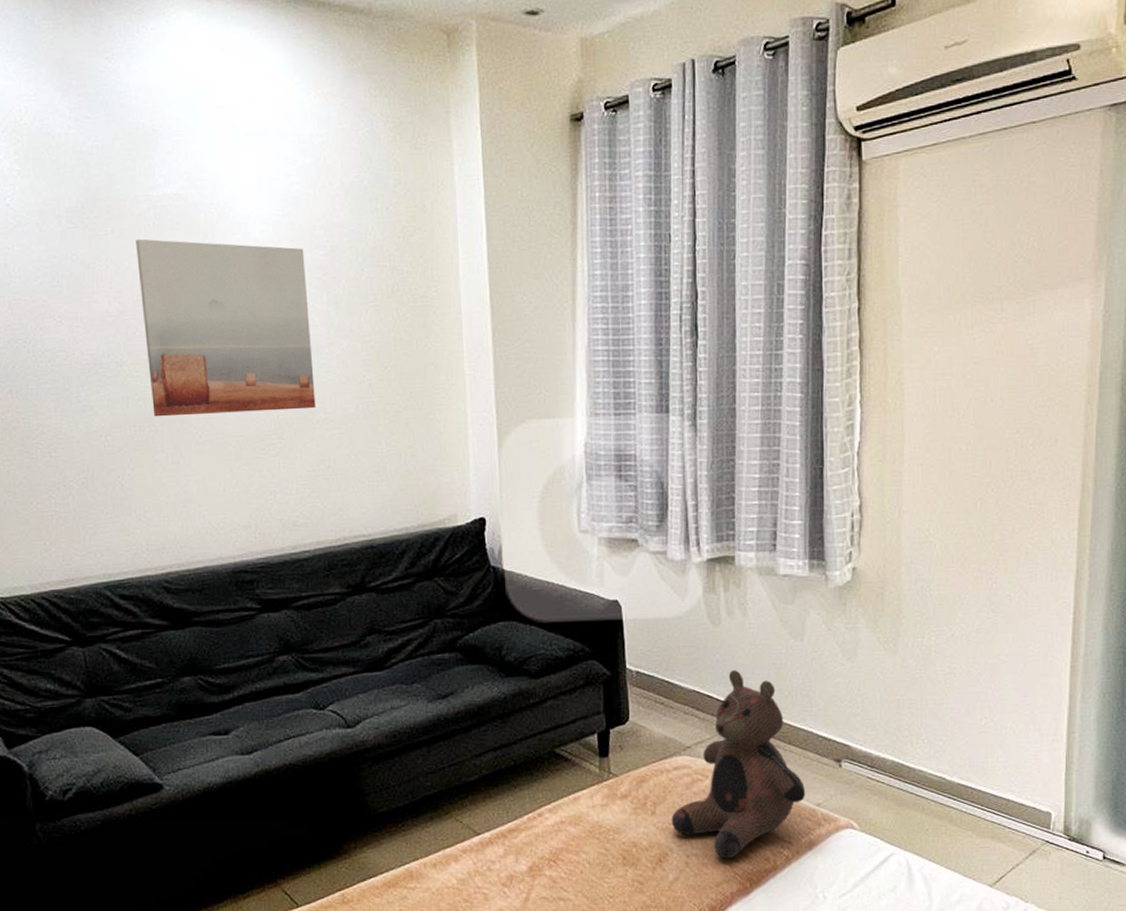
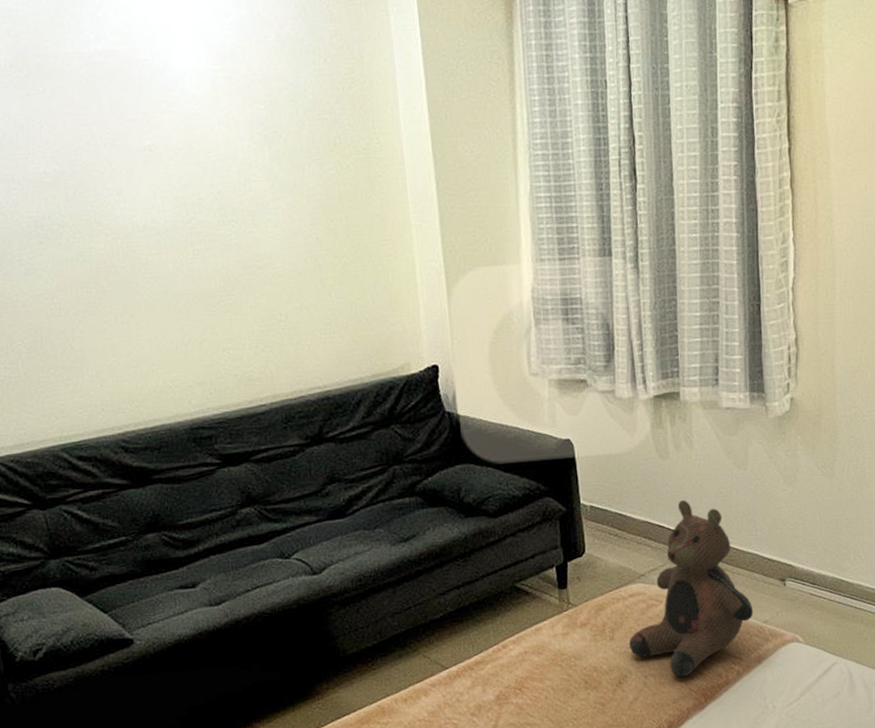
wall art: present [136,238,316,417] -> none [69,97,264,278]

